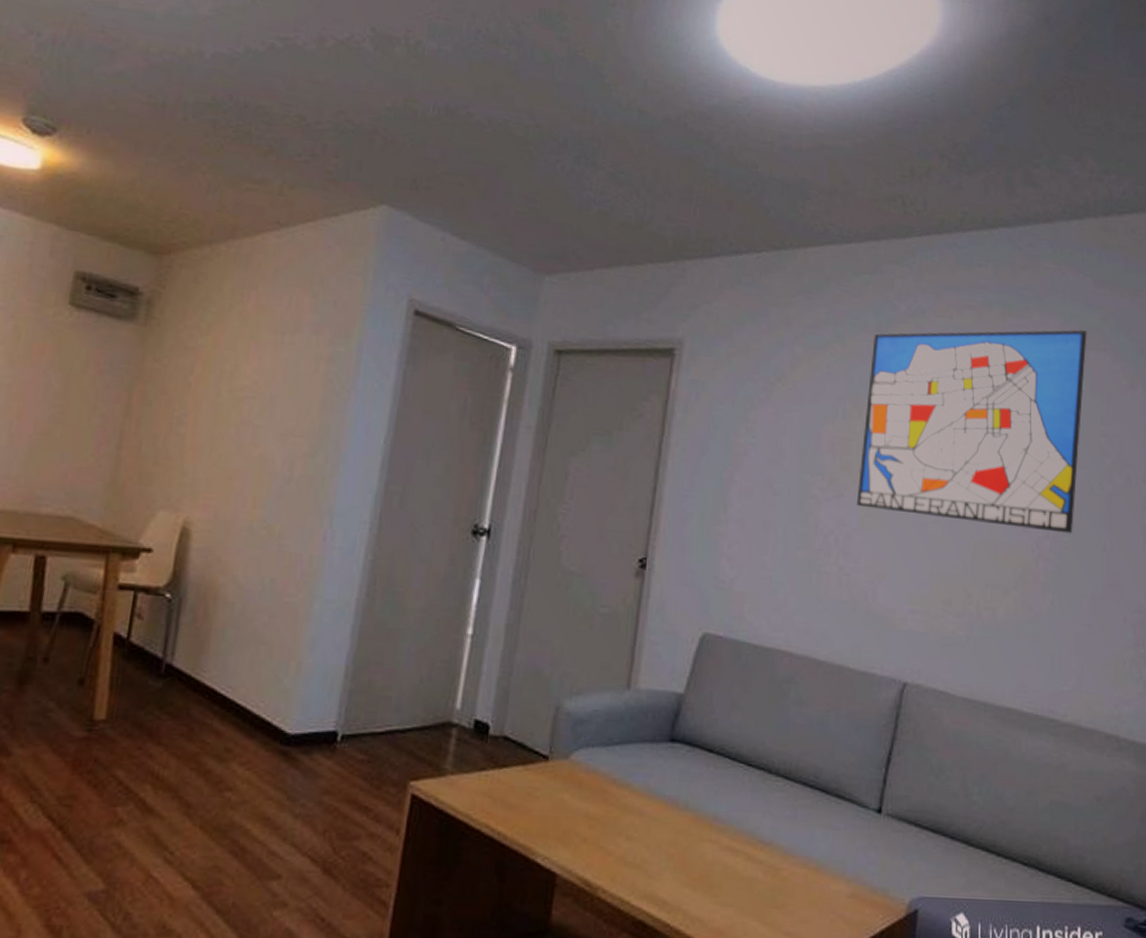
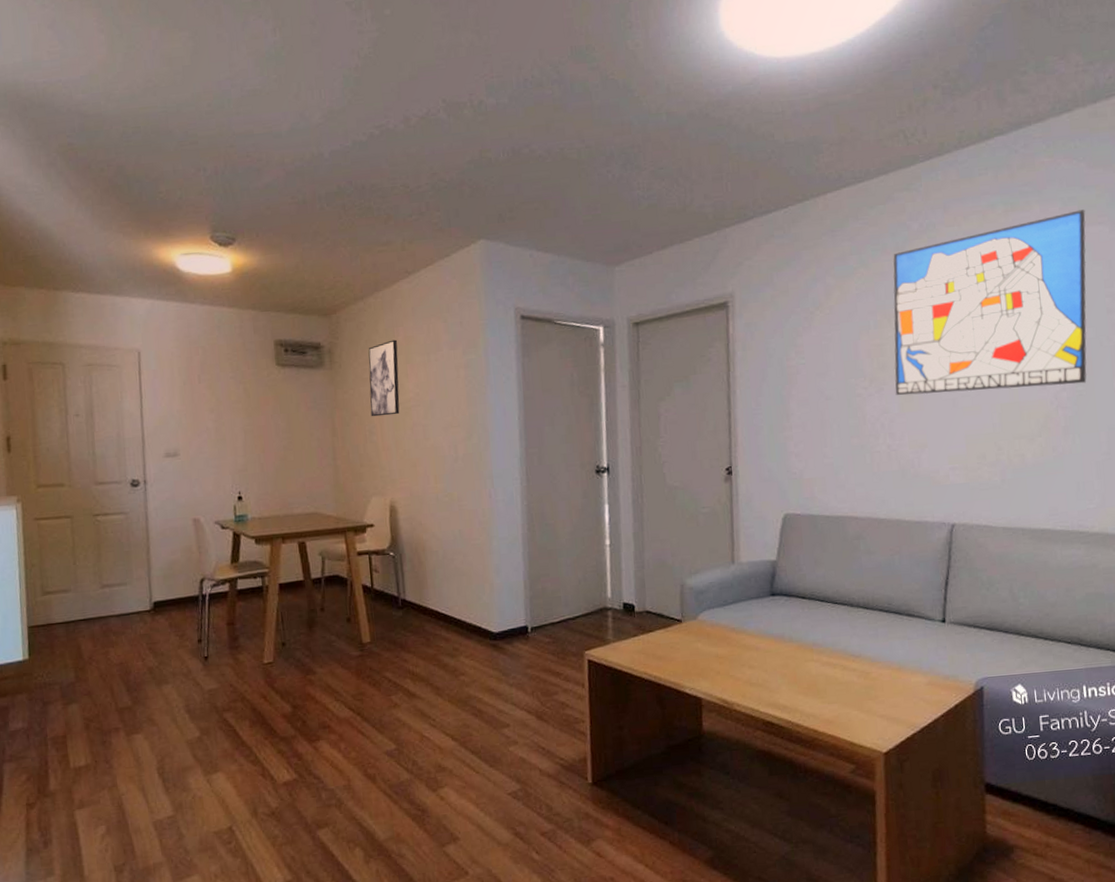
wall art: none [184,304,244,405] -> present [368,339,400,417]

